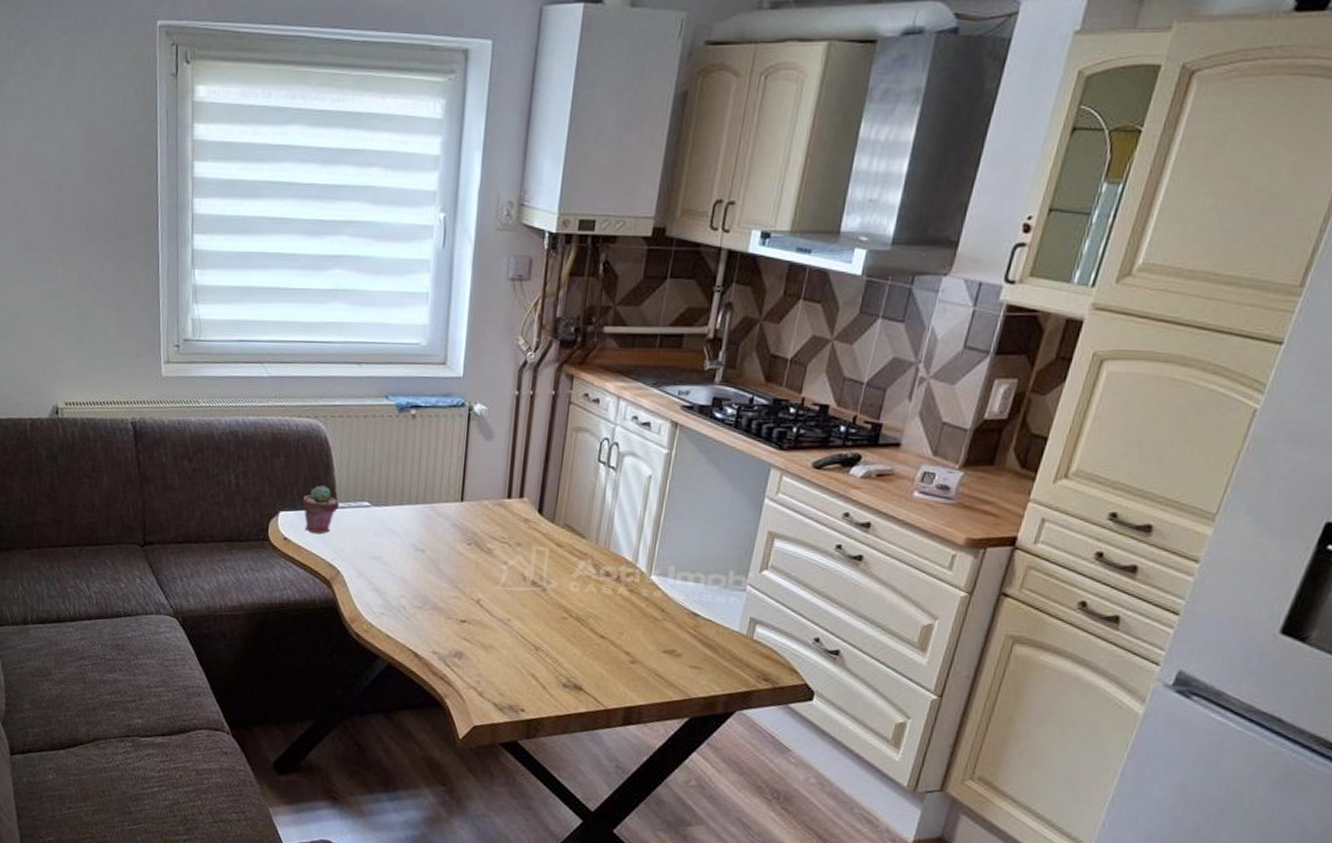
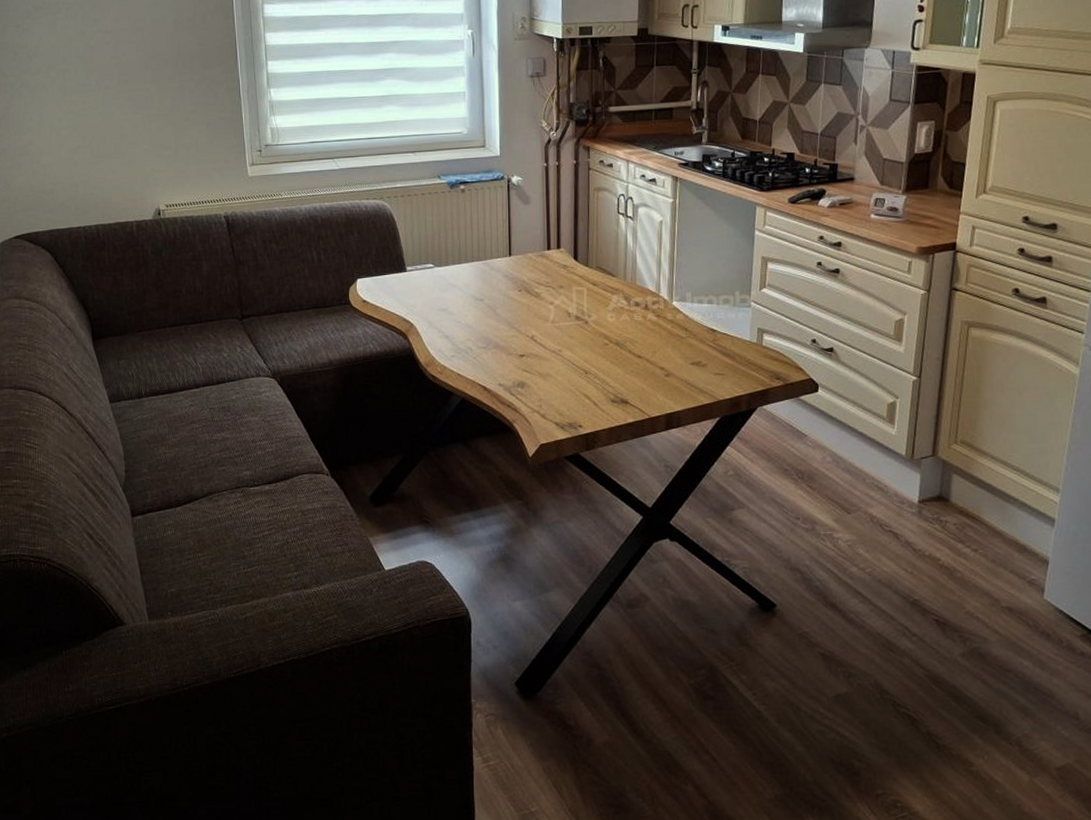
potted succulent: present [302,485,339,534] -> none [376,254,407,295]

